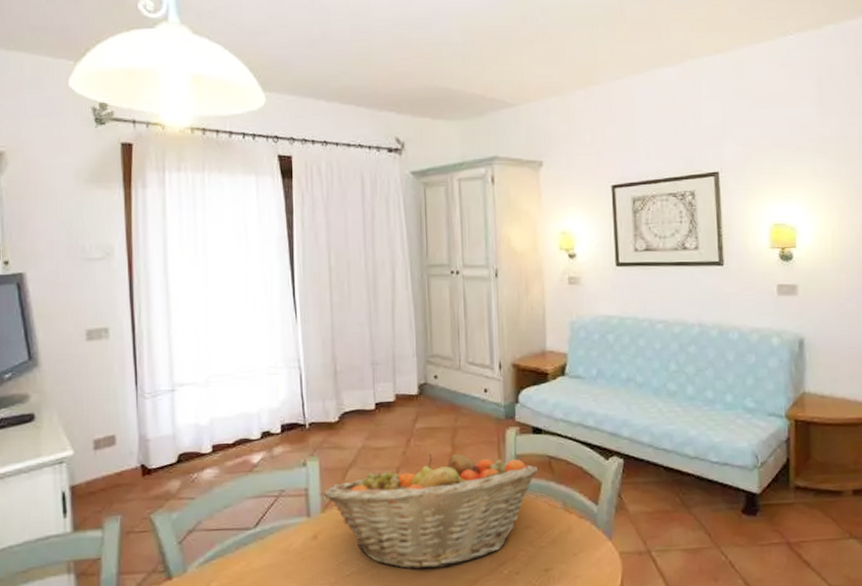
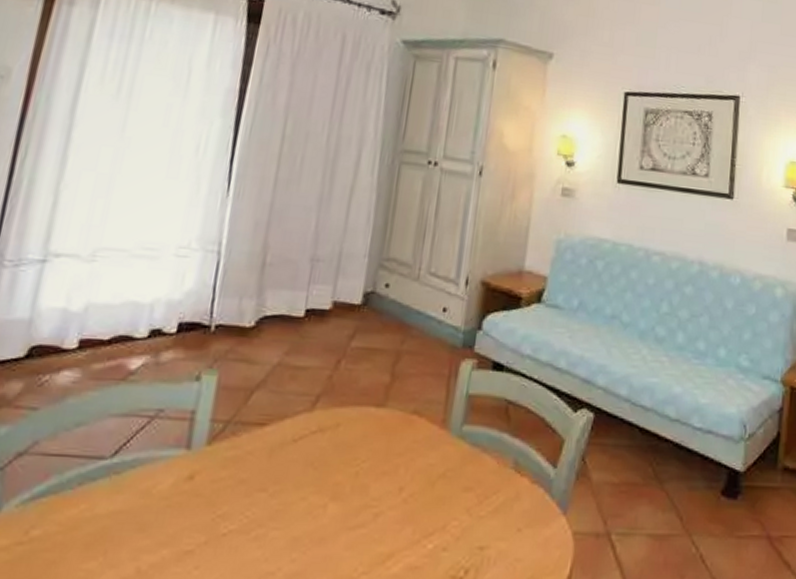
fruit basket: present [324,453,538,569] -> none [215,381,491,534]

